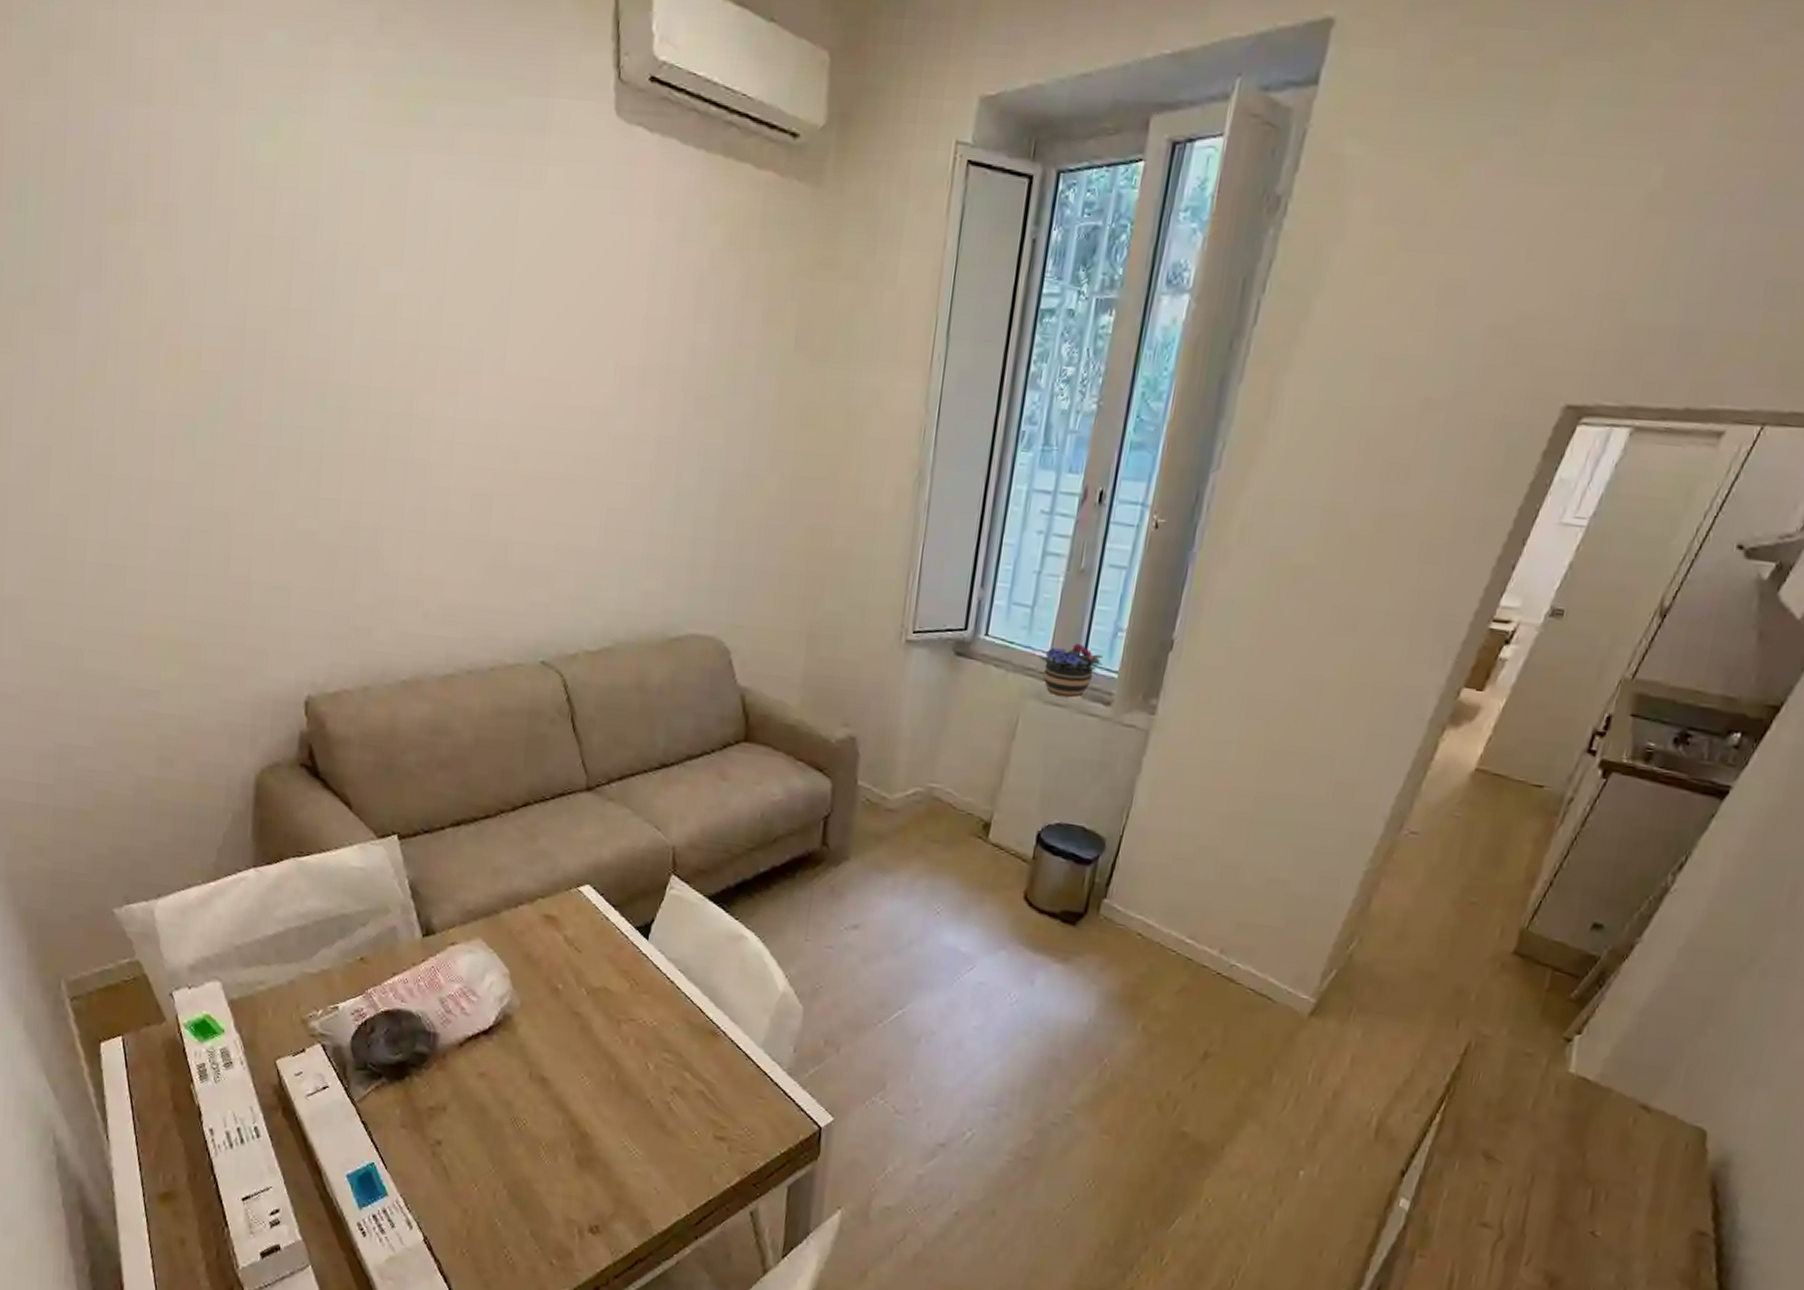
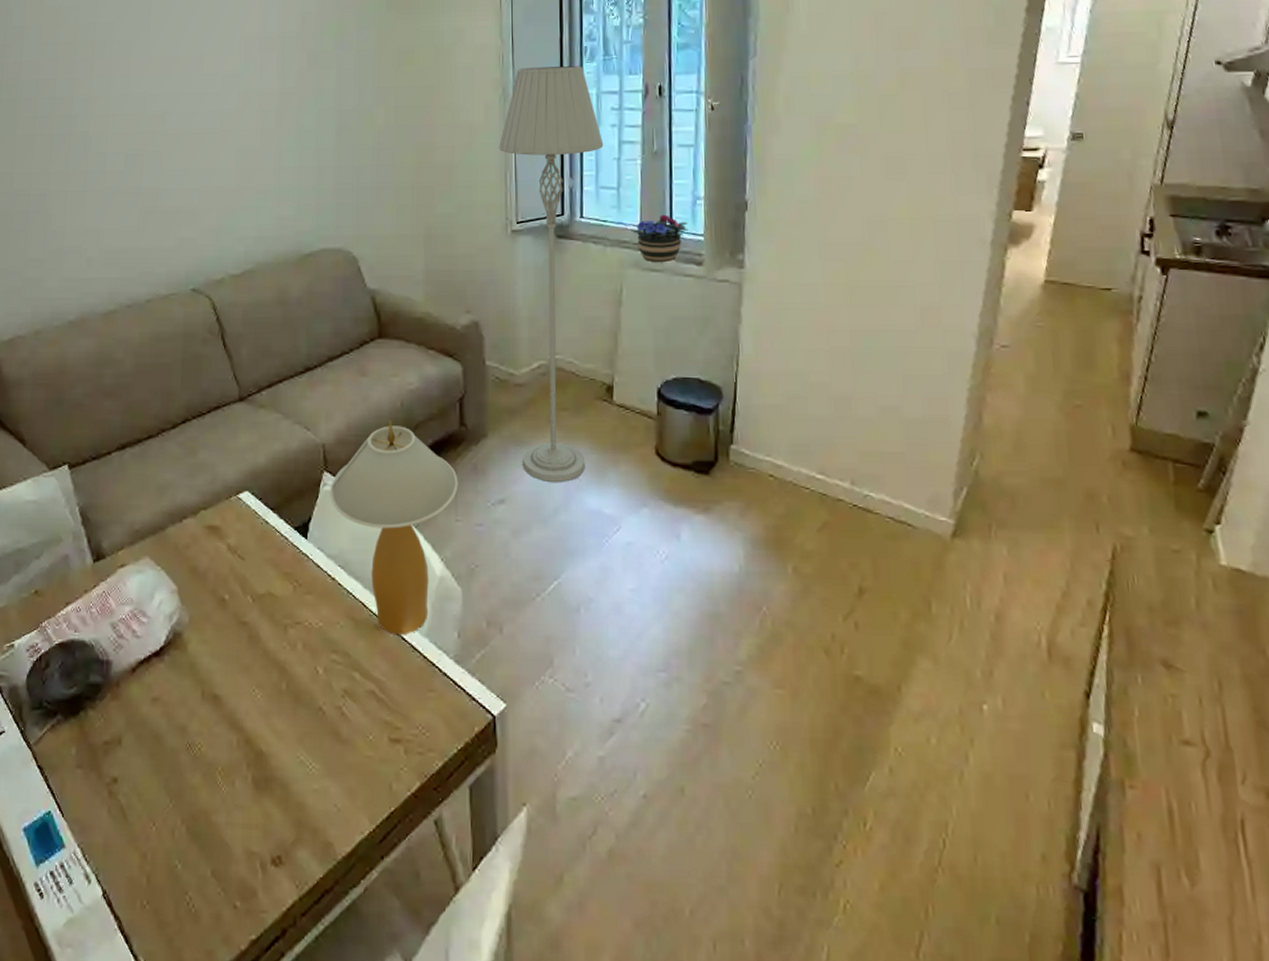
table lamp: none [675,830,813,1043] -> present [329,420,458,635]
floor lamp: none [882,447,1026,915] -> present [499,66,604,483]

